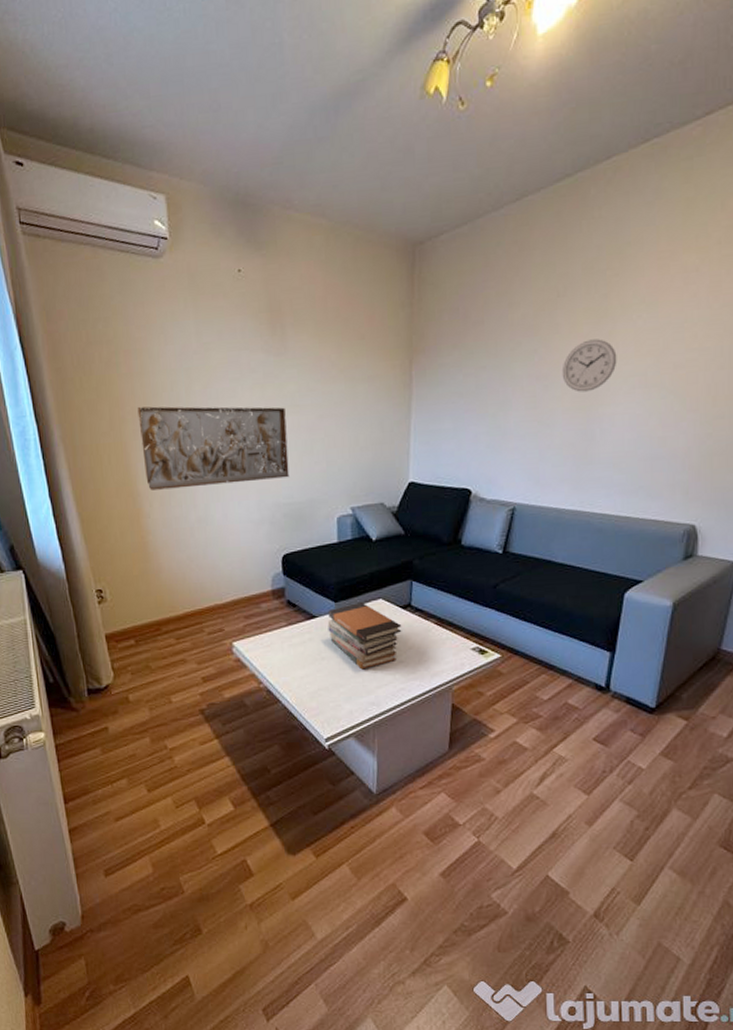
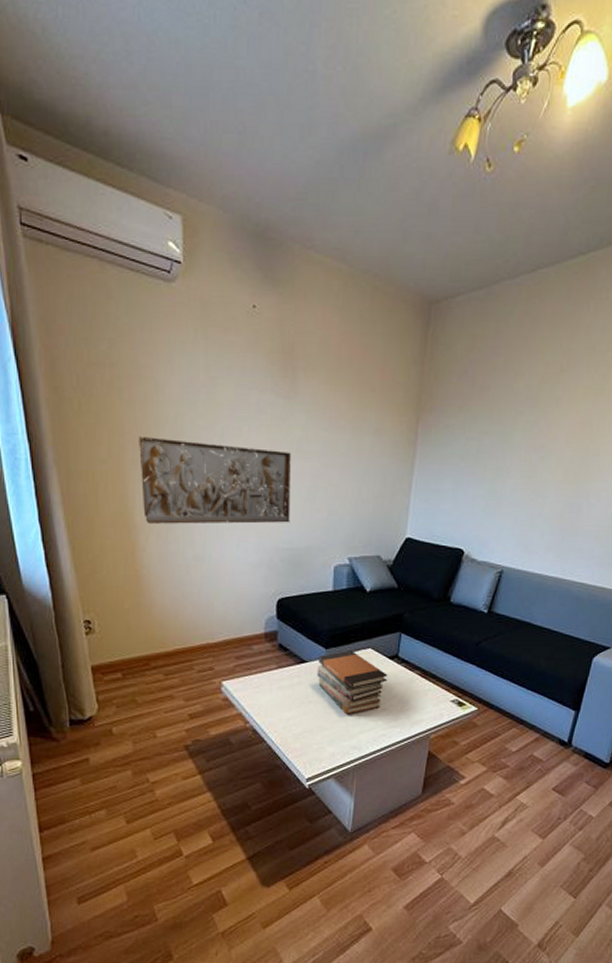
wall clock: present [561,339,617,392] -> none [557,416,609,466]

